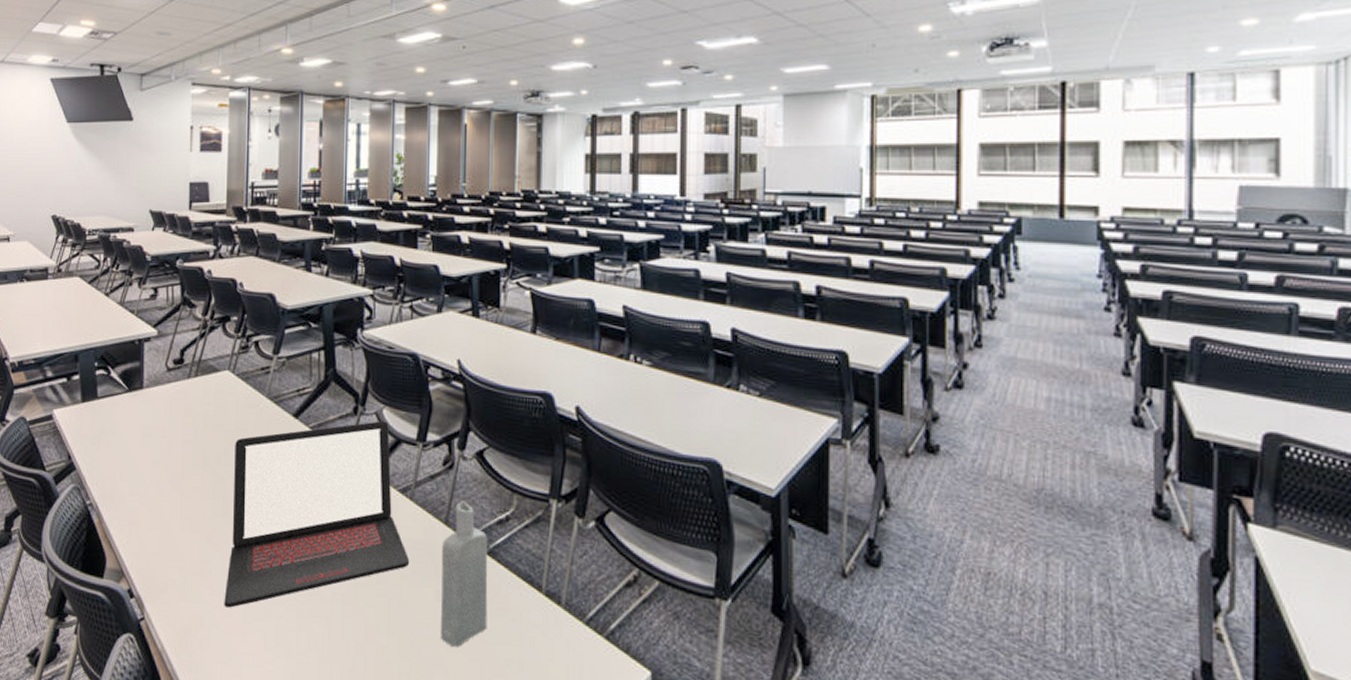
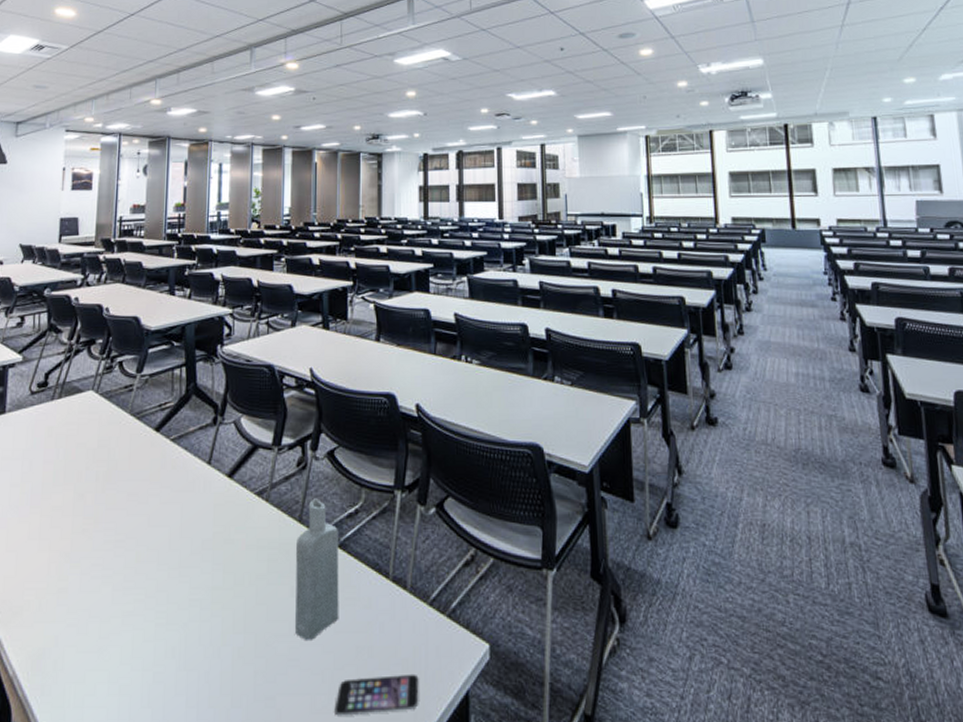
laptop: present [224,421,410,608] -> none [80,429,266,625]

